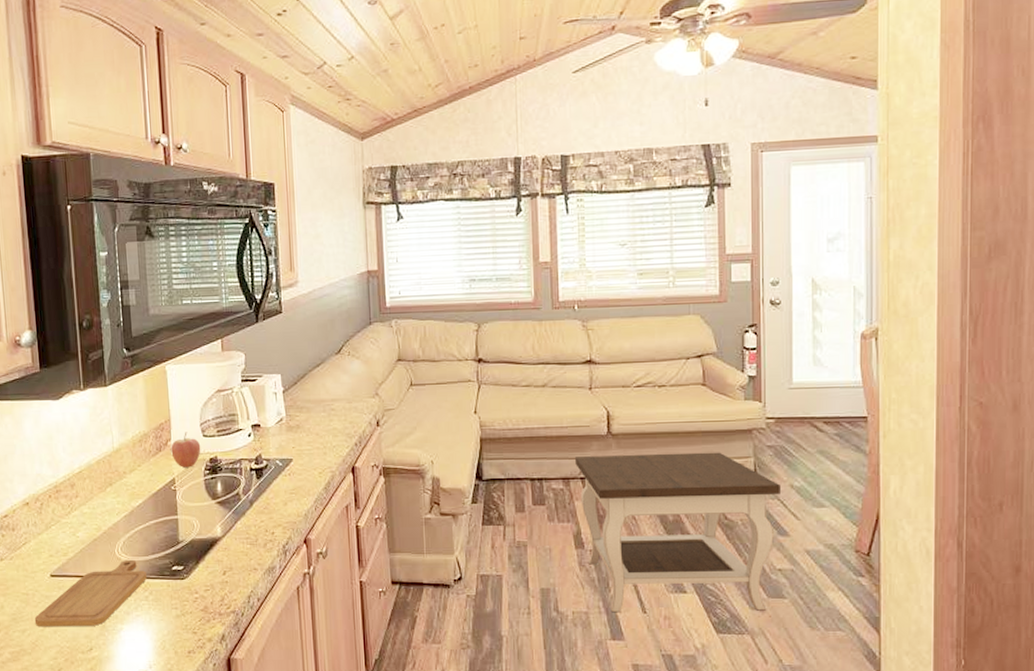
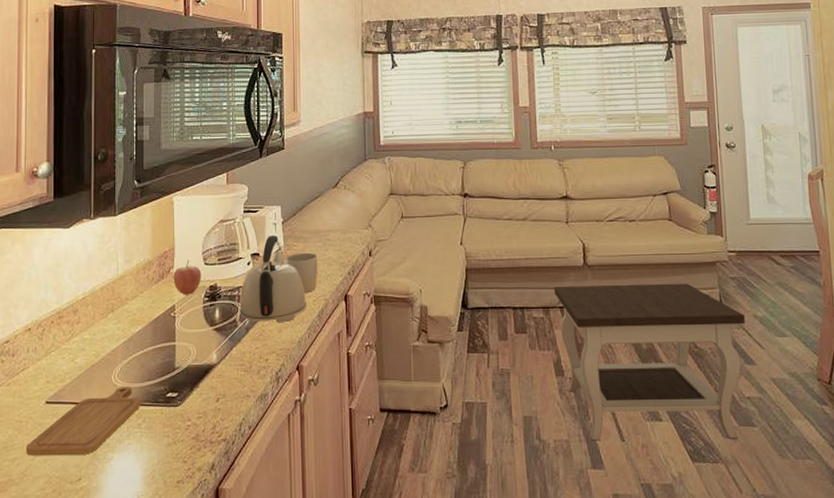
kettle: none [242,406,312,496] -> present [239,236,306,323]
mug: none [289,423,323,465] -> present [286,252,318,292]

